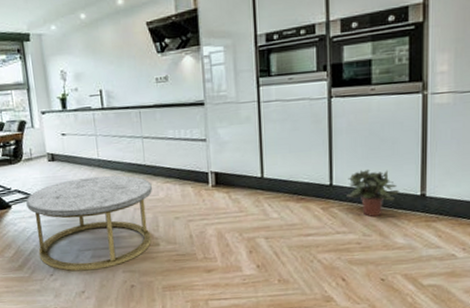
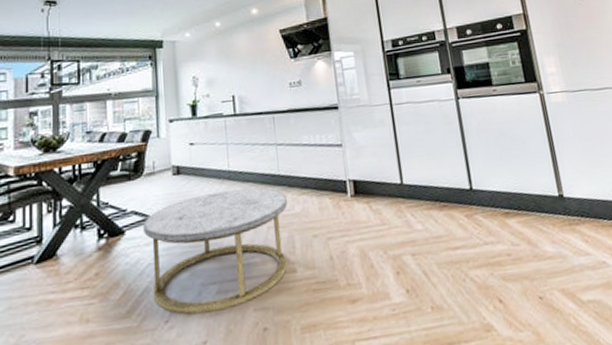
potted plant: present [347,169,399,217] -> none [486,170,538,223]

